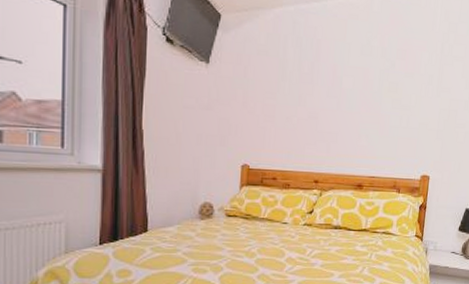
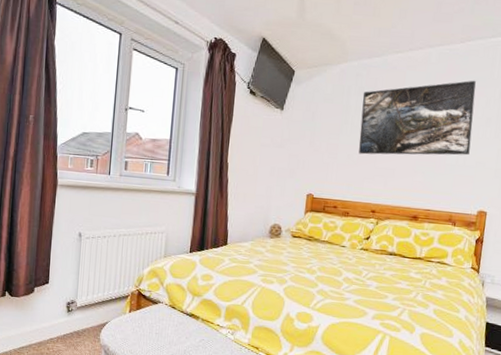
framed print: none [298,32,418,117] -> present [359,80,476,156]

